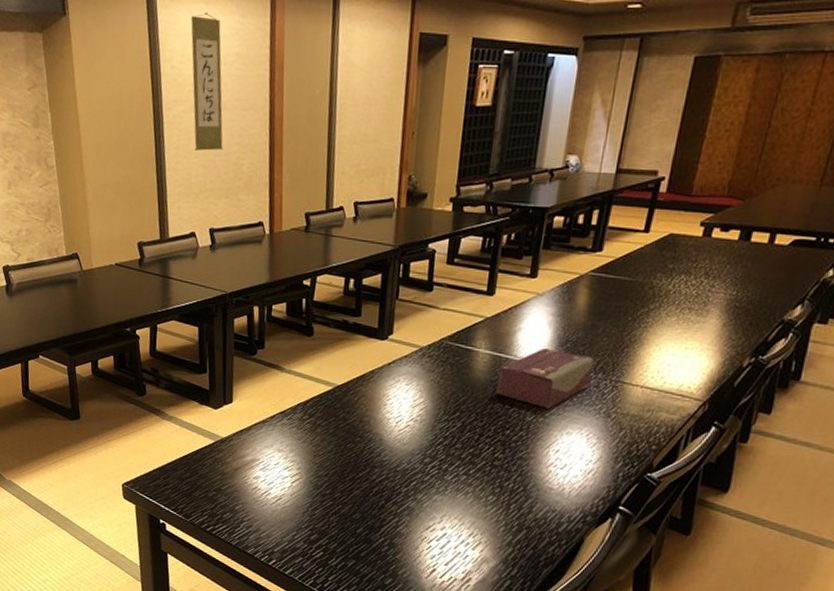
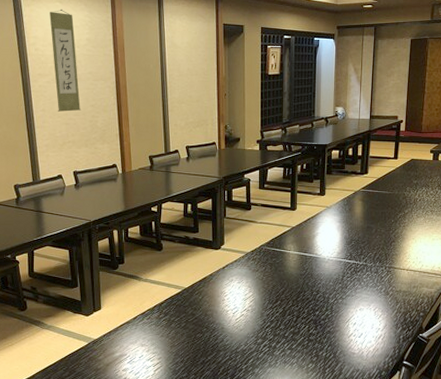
tissue box: present [496,348,595,409] -> none [305,247,372,292]

